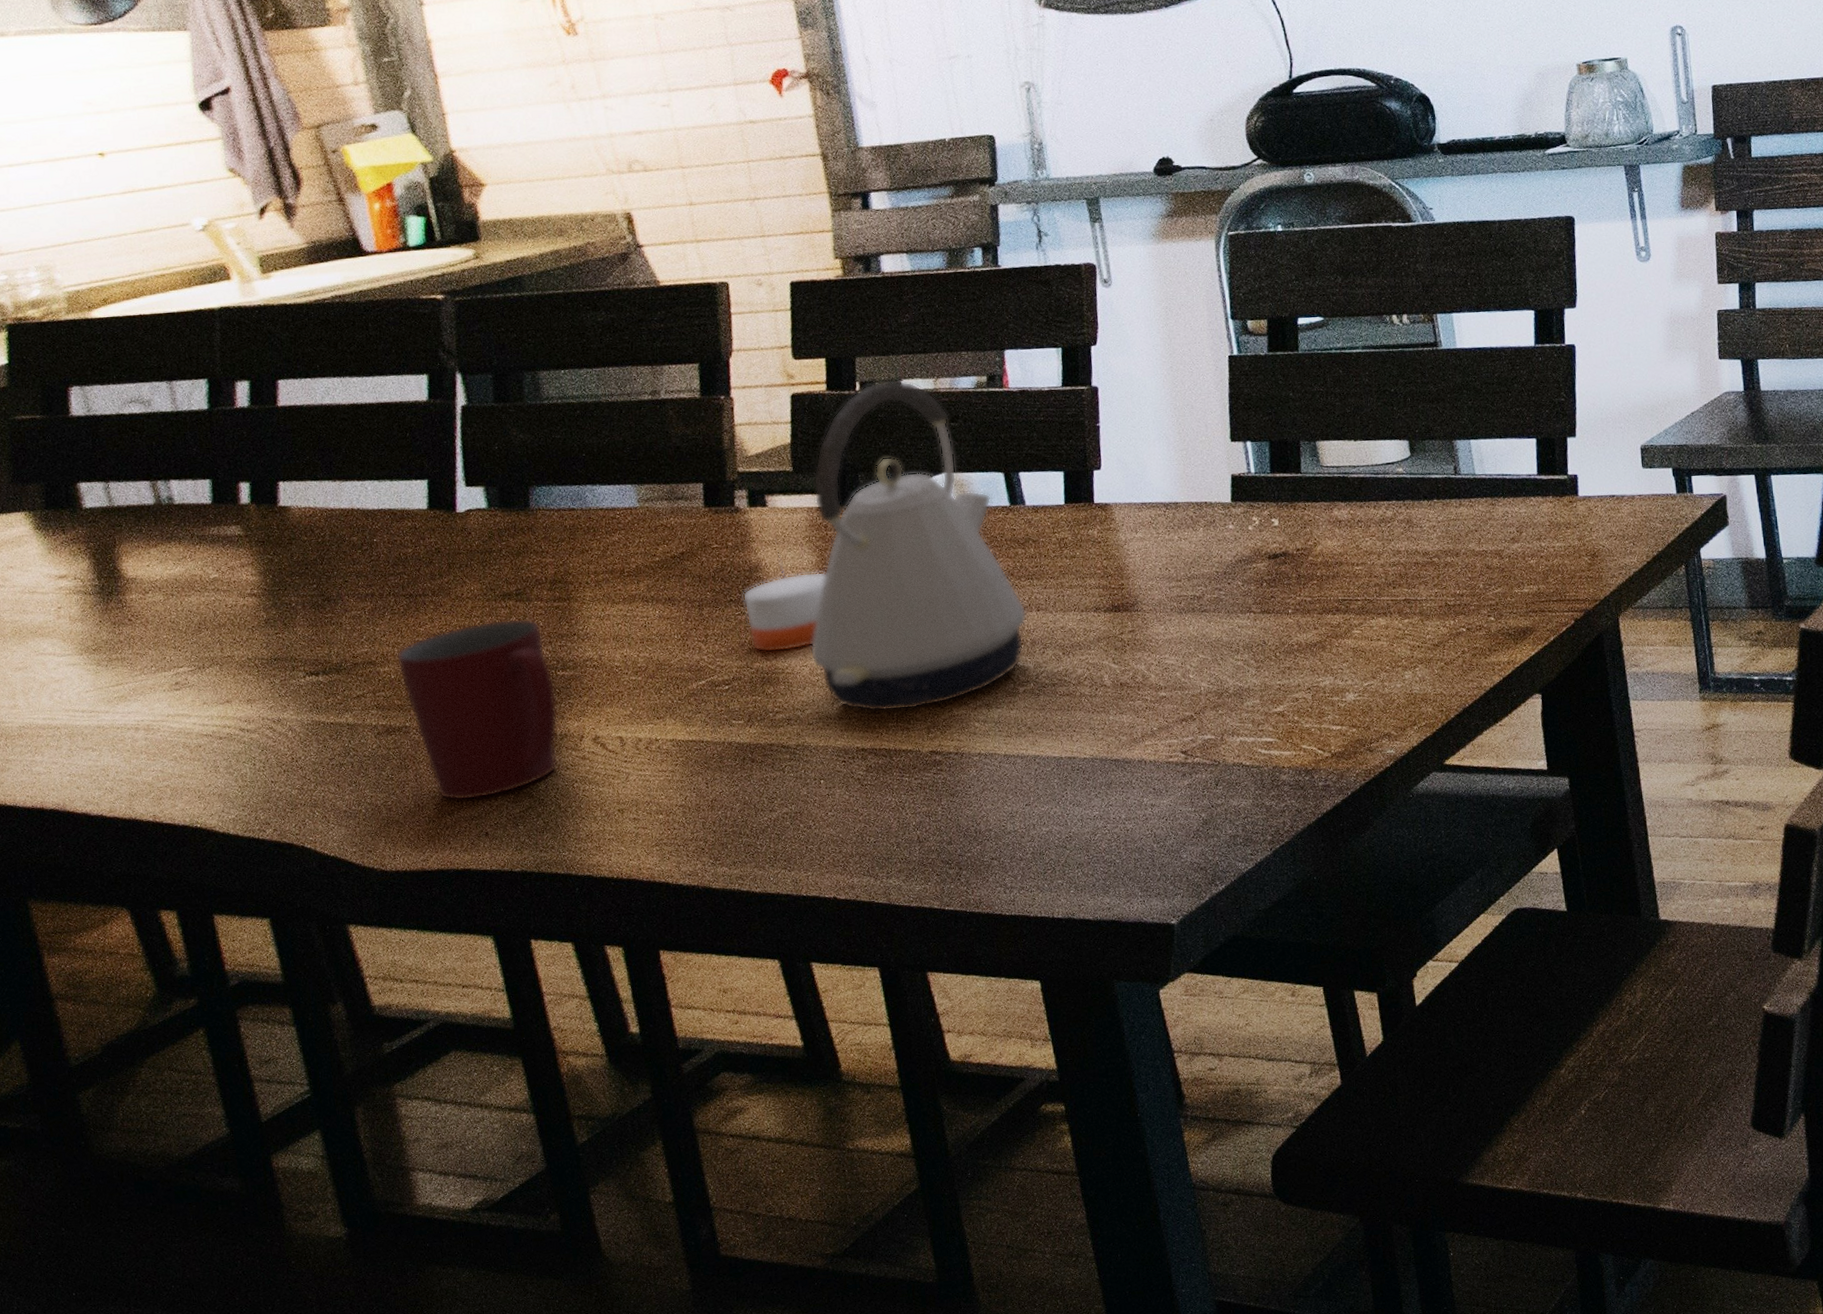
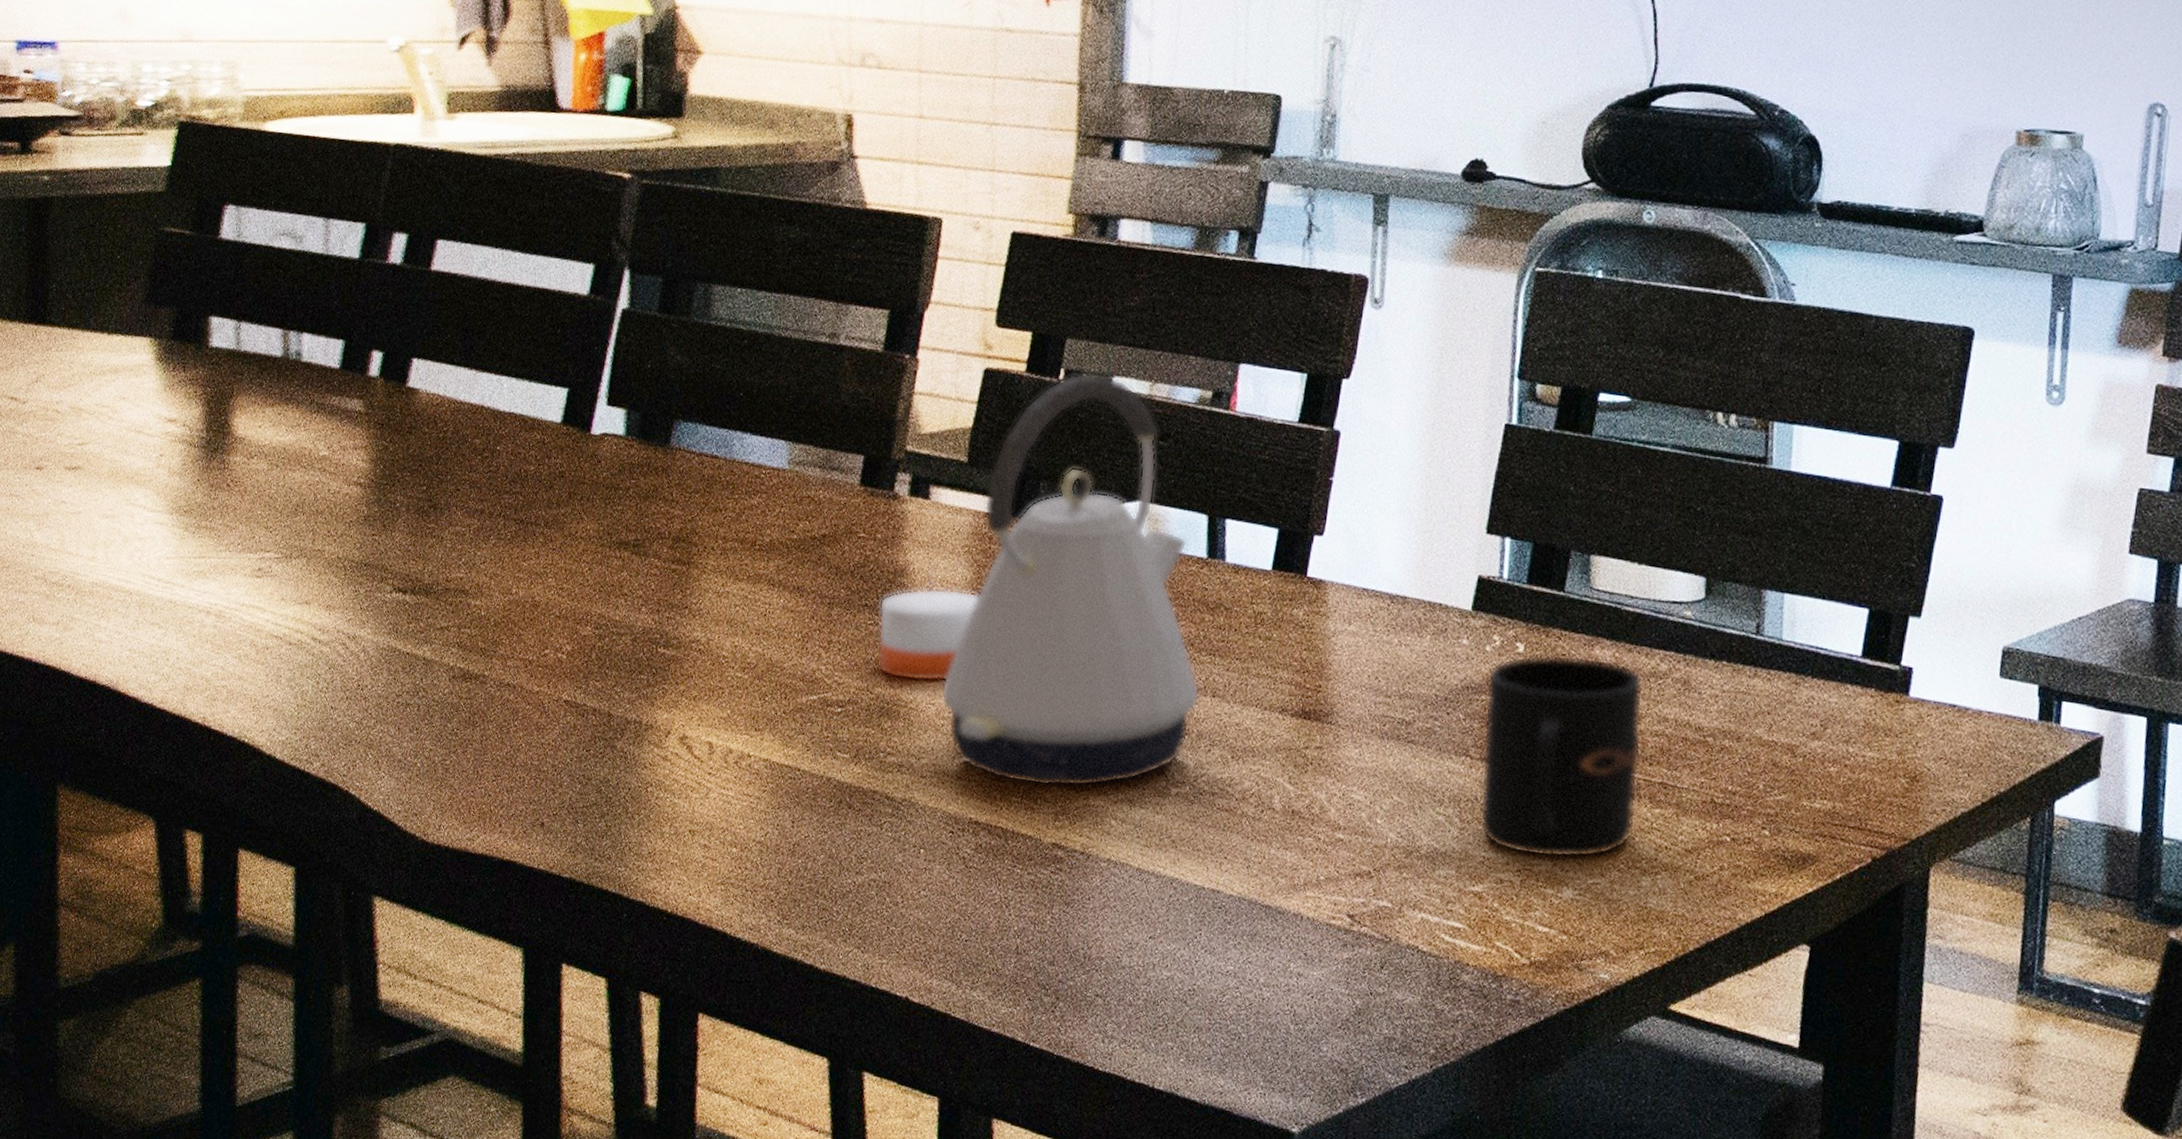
mug: present [396,618,558,801] -> none [490,569,653,782]
mug: none [1254,517,1392,676] -> present [1479,654,1644,859]

